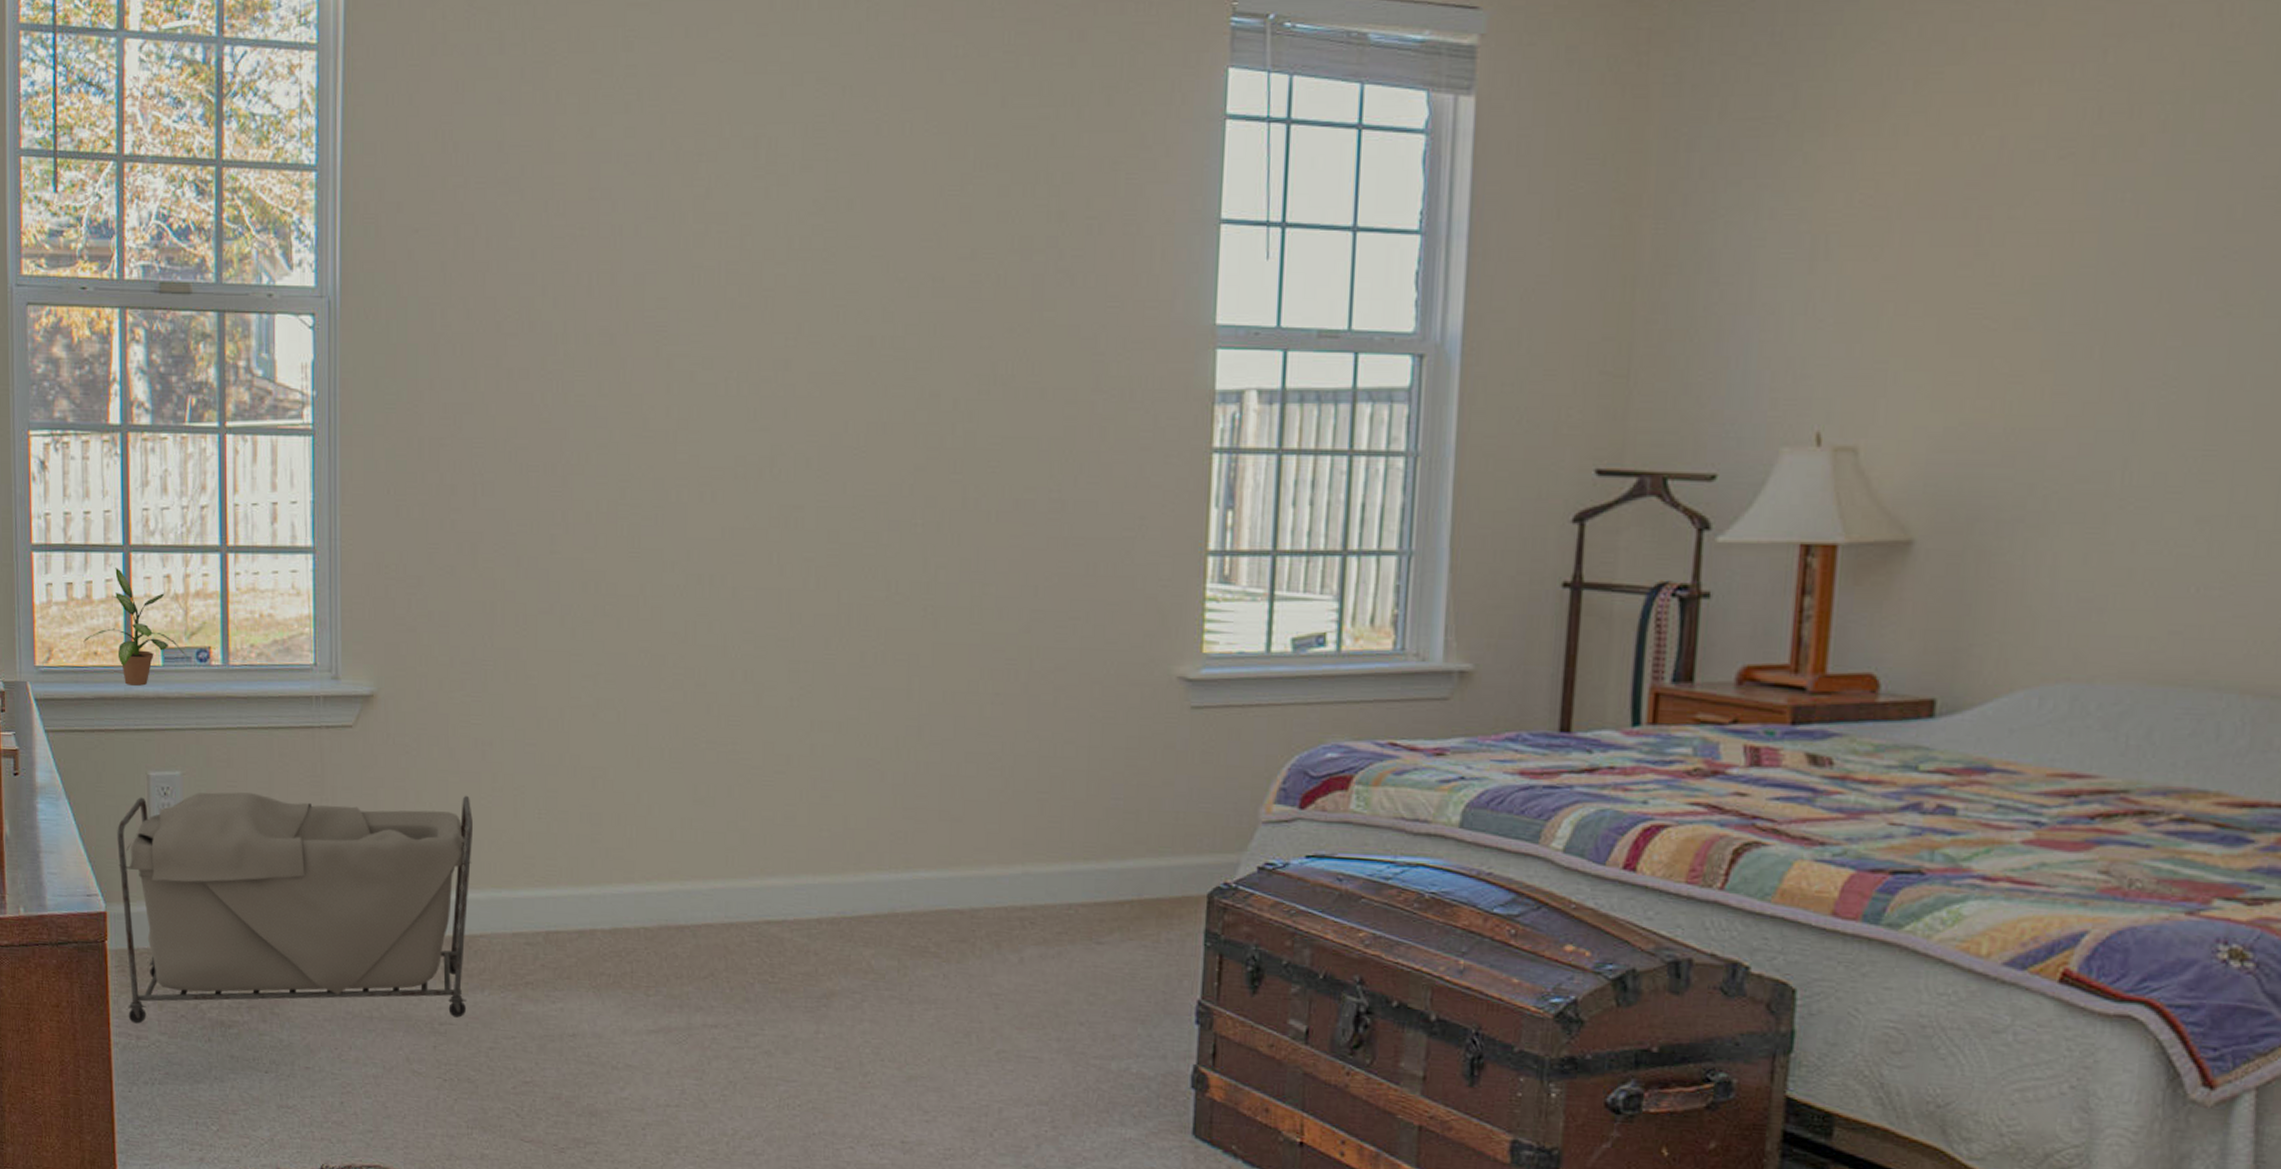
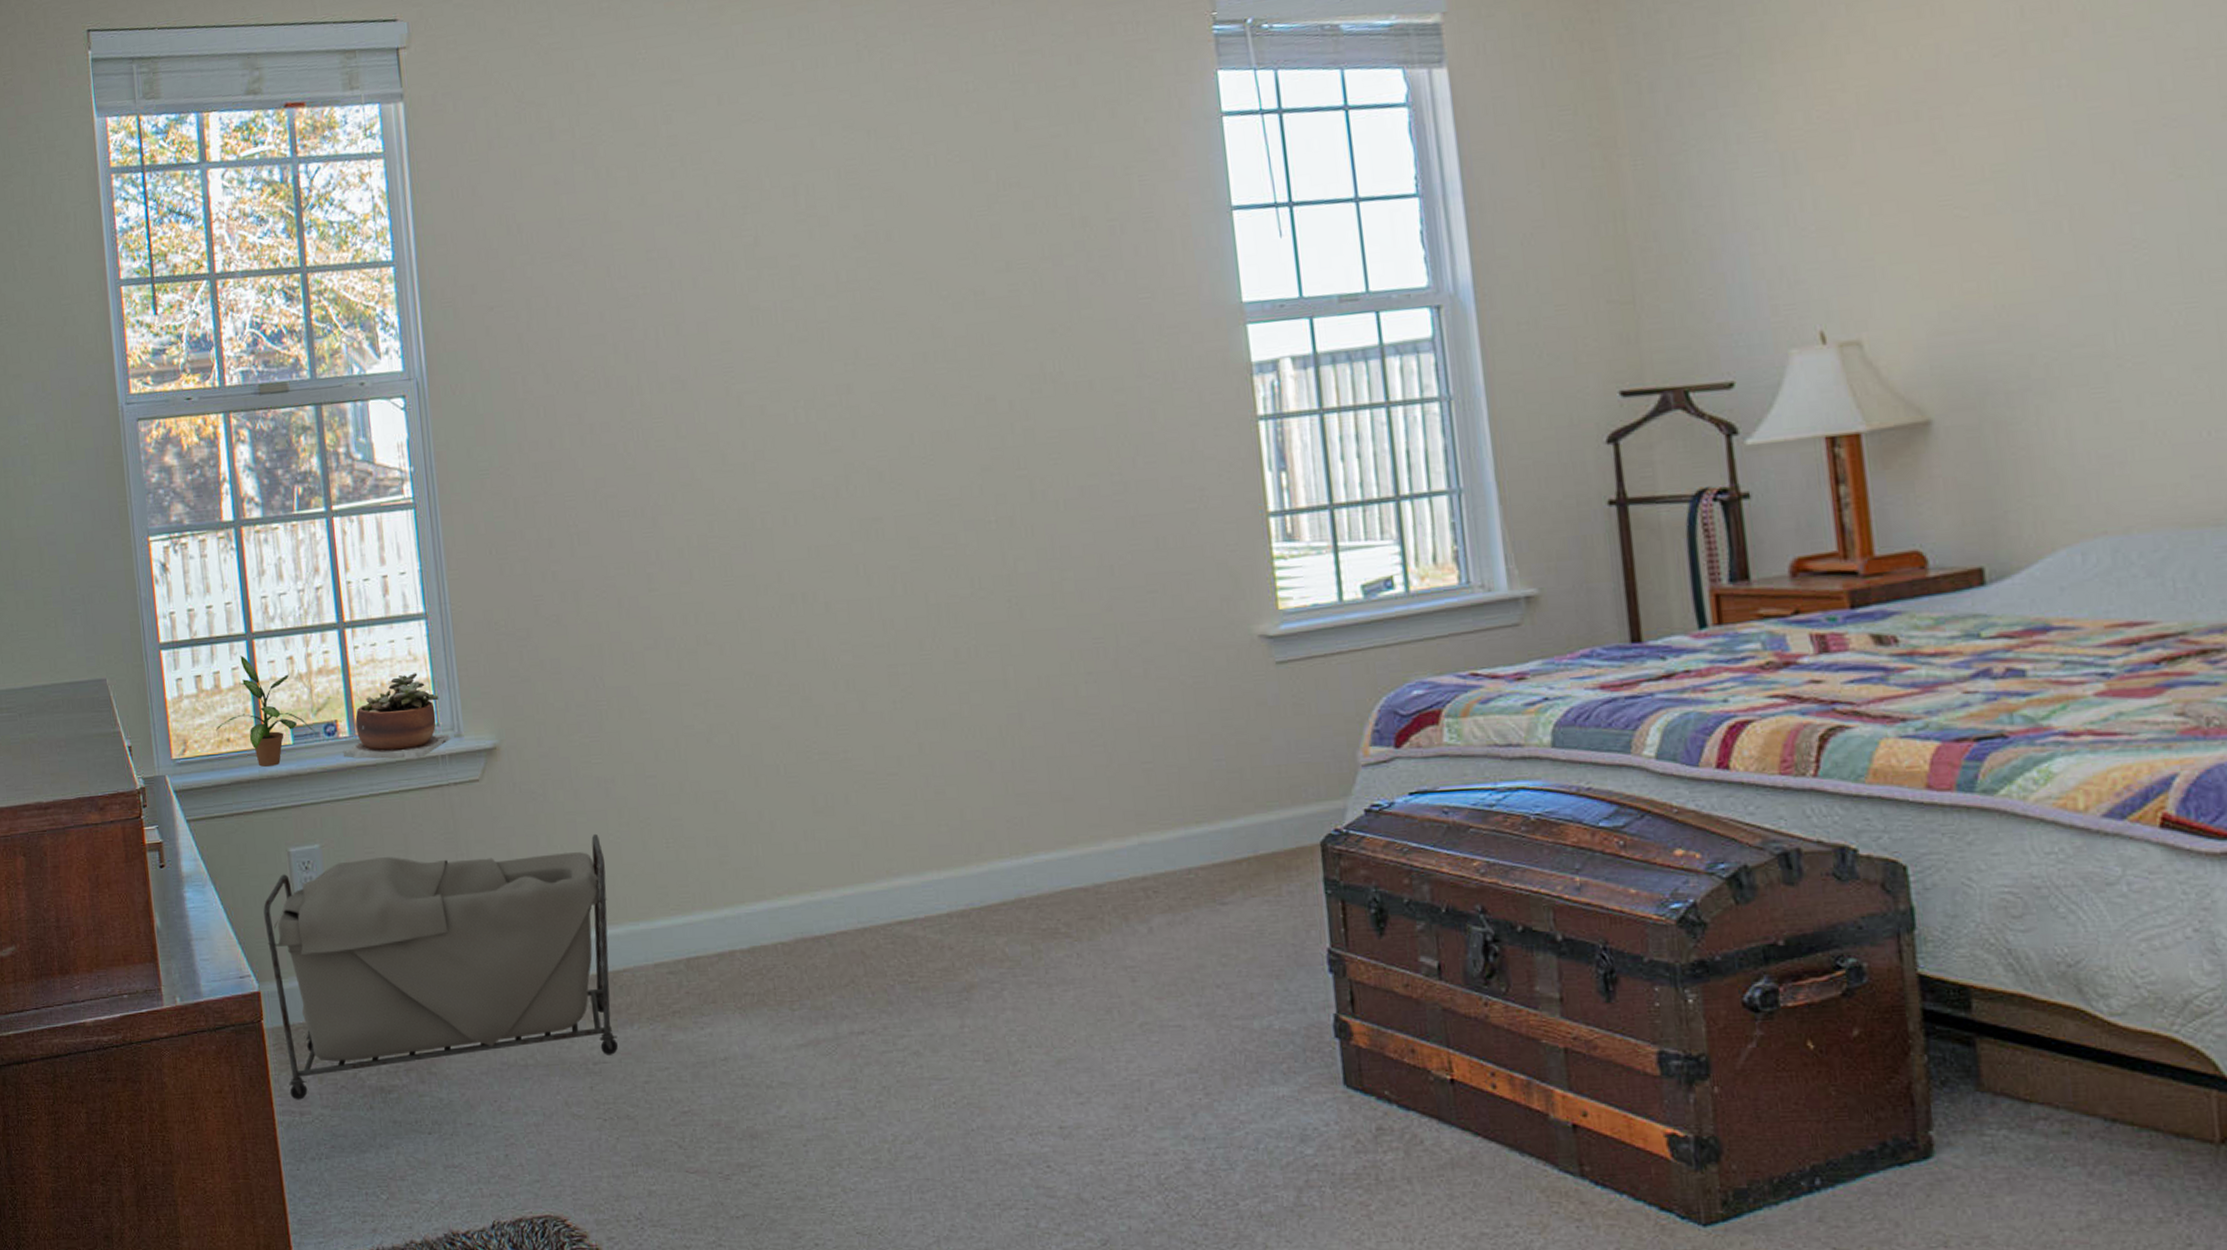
succulent plant: none [213,608,328,697] -> present [342,673,452,760]

